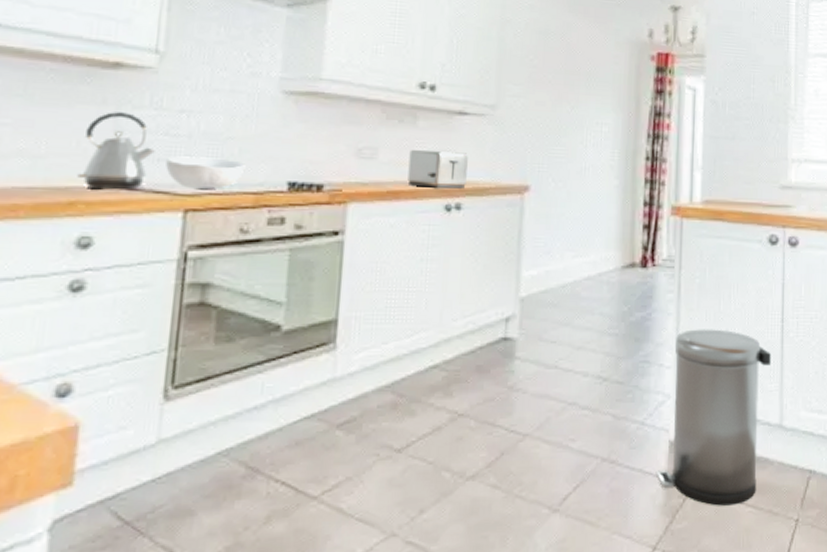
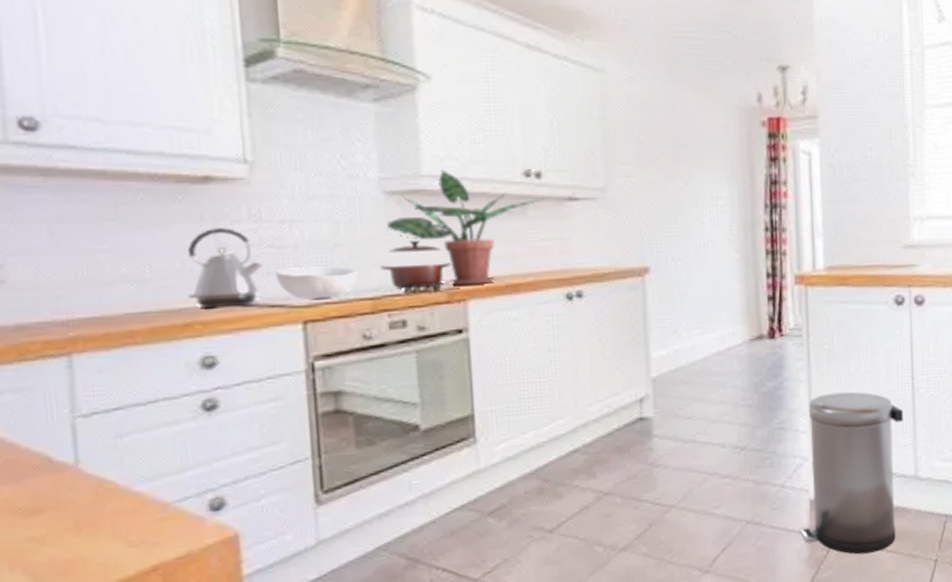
saucepan: none [267,140,338,186] -> present [380,241,452,288]
potted plant: none [281,74,435,188] -> present [387,169,544,285]
toaster: present [407,150,468,190] -> none [523,239,585,279]

